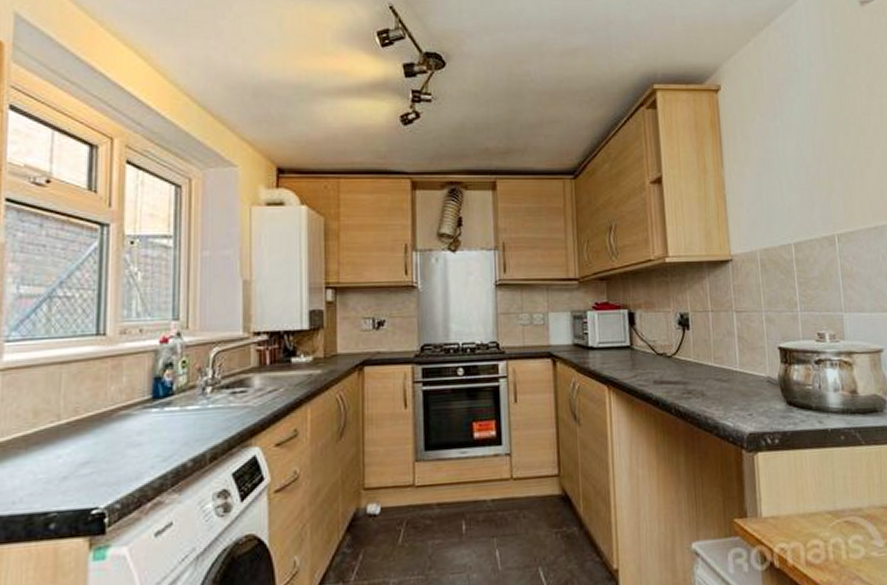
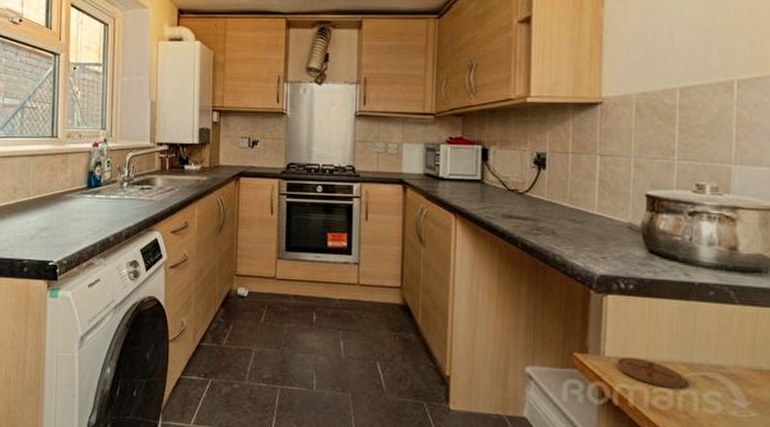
coaster: none [772,513,834,541] -> present [616,357,687,389]

